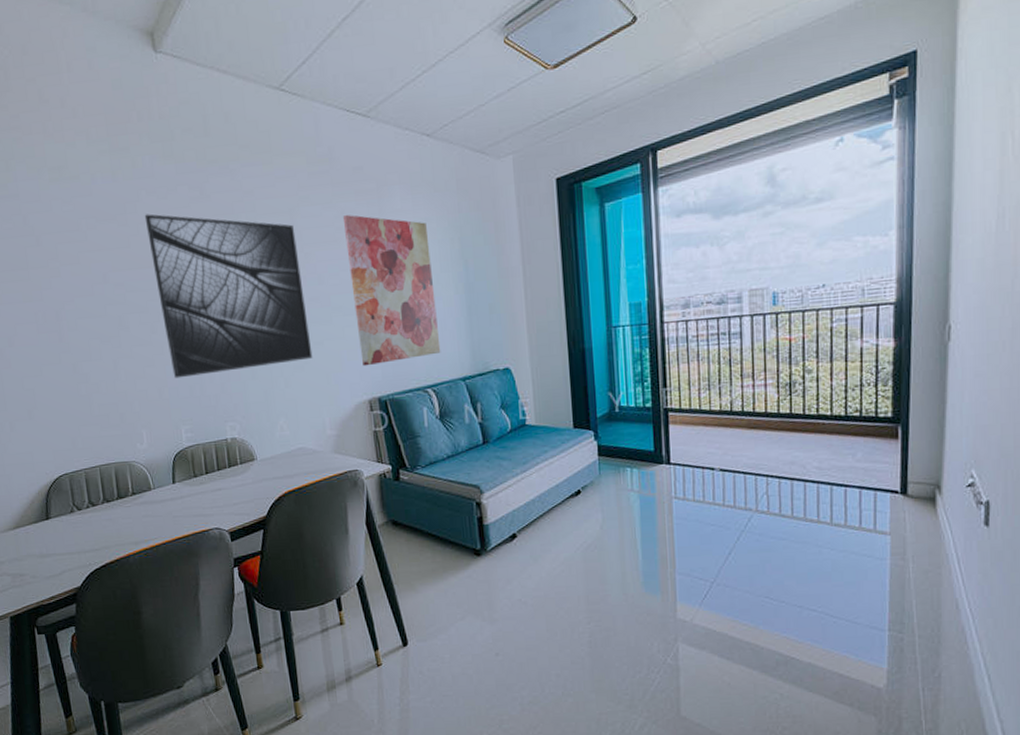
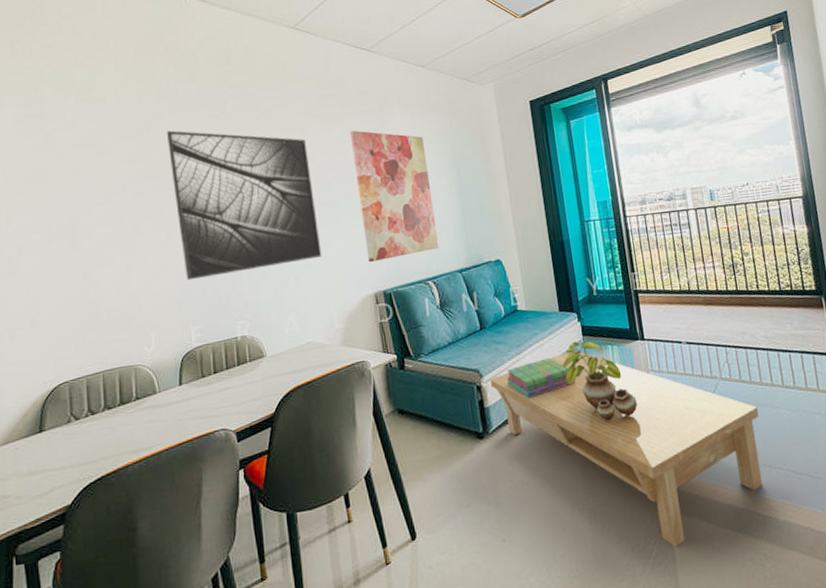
coffee table: none [490,471,796,678] -> present [489,350,763,547]
stack of books: none [508,477,587,519] -> present [506,358,576,399]
potted plant: none [571,461,655,548] -> present [561,341,638,421]

